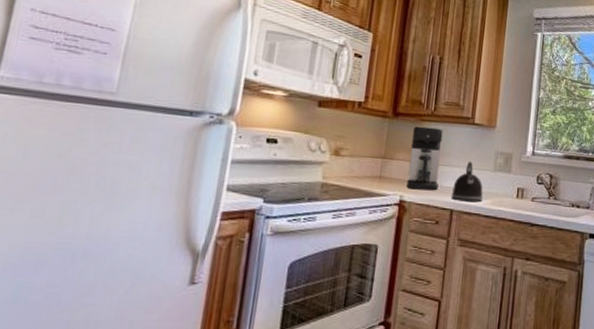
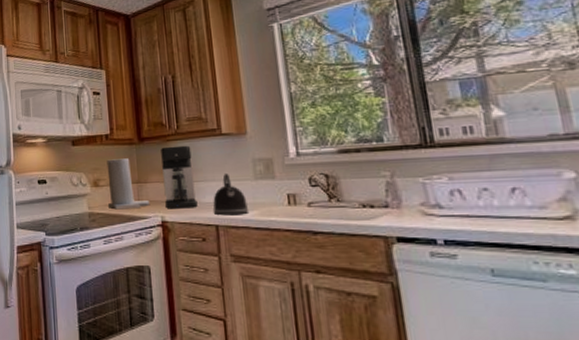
paper towel: none [346,129,392,185] -> present [107,158,151,210]

